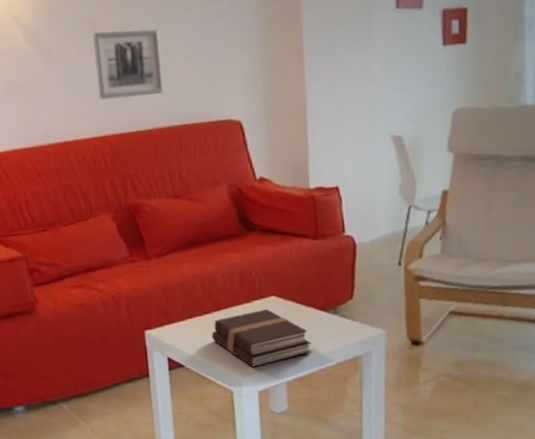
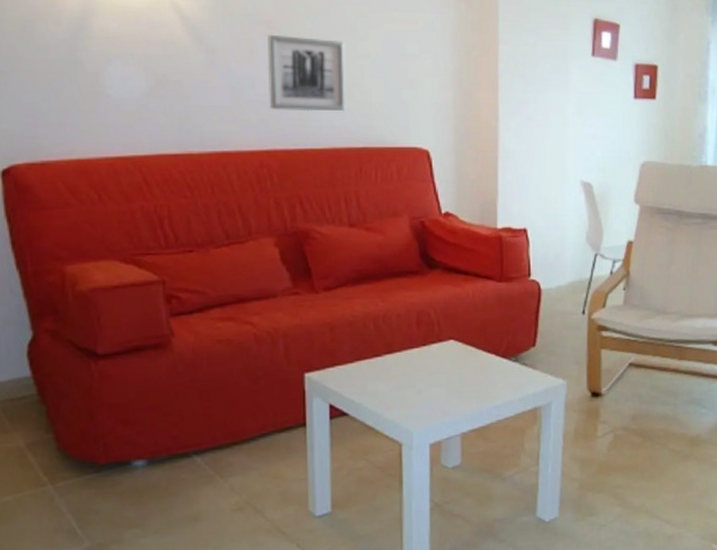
book: present [212,308,312,367] -> none [382,353,490,417]

